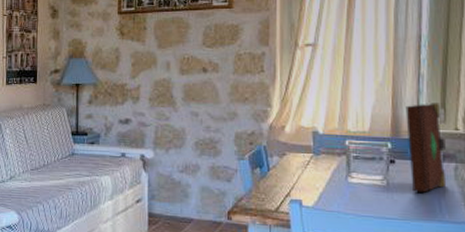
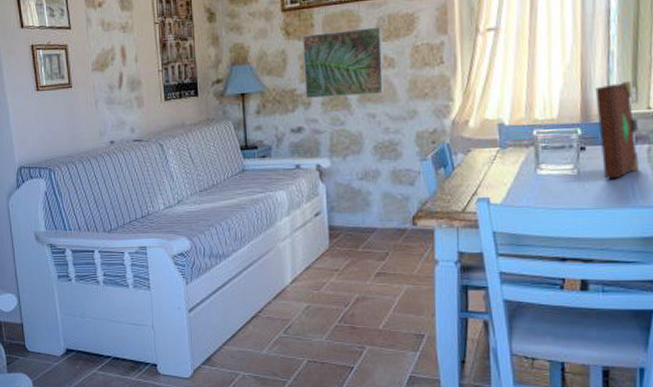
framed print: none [134,34,208,95] -> present [303,26,385,98]

